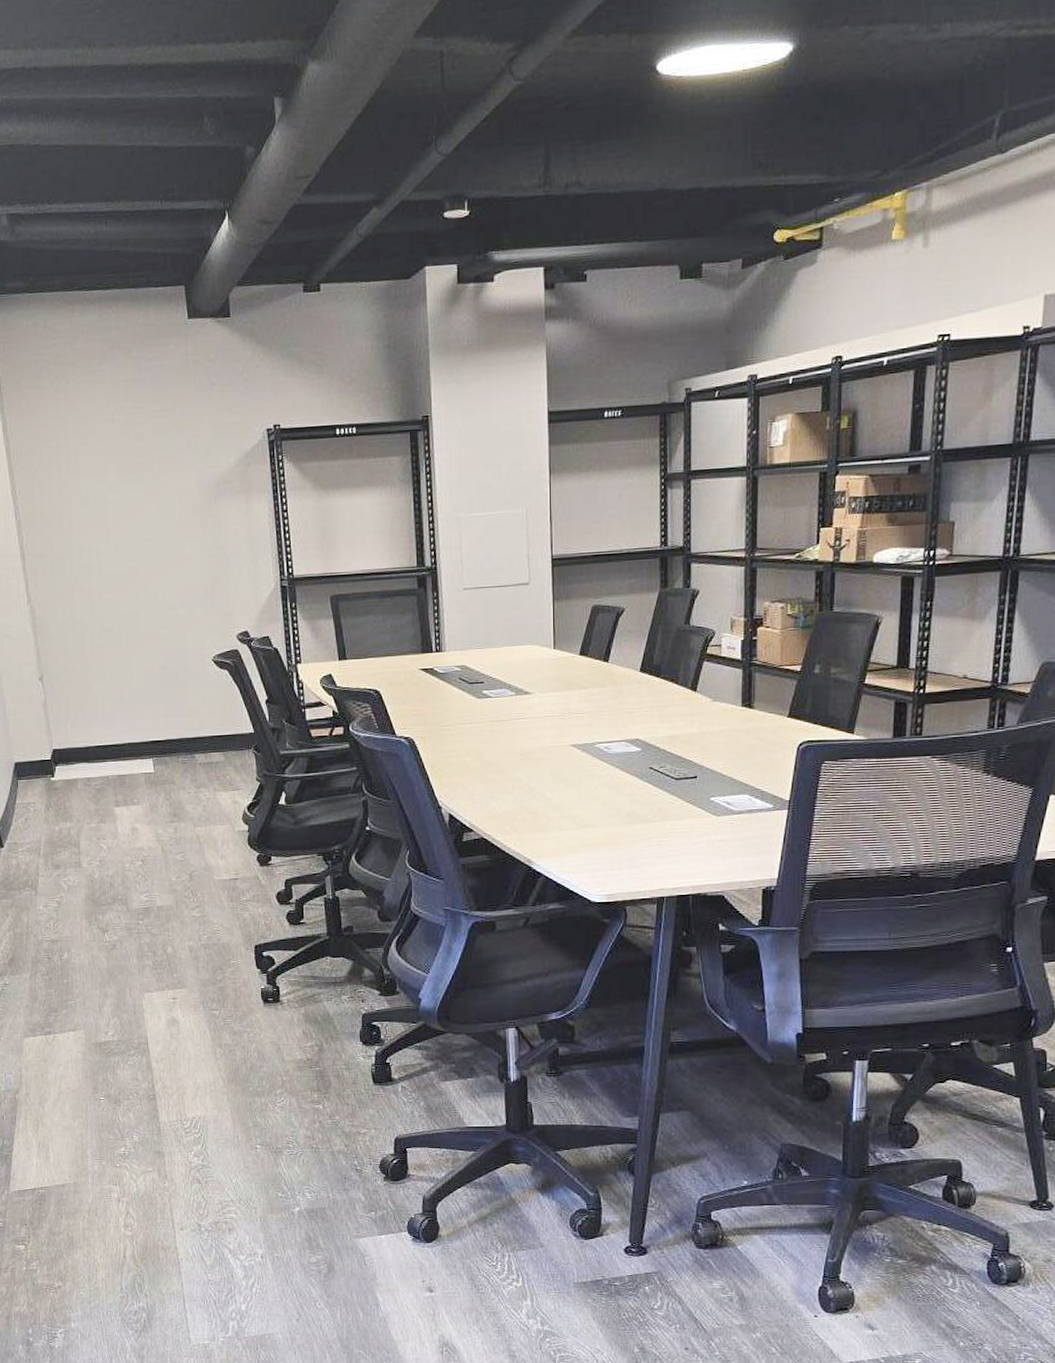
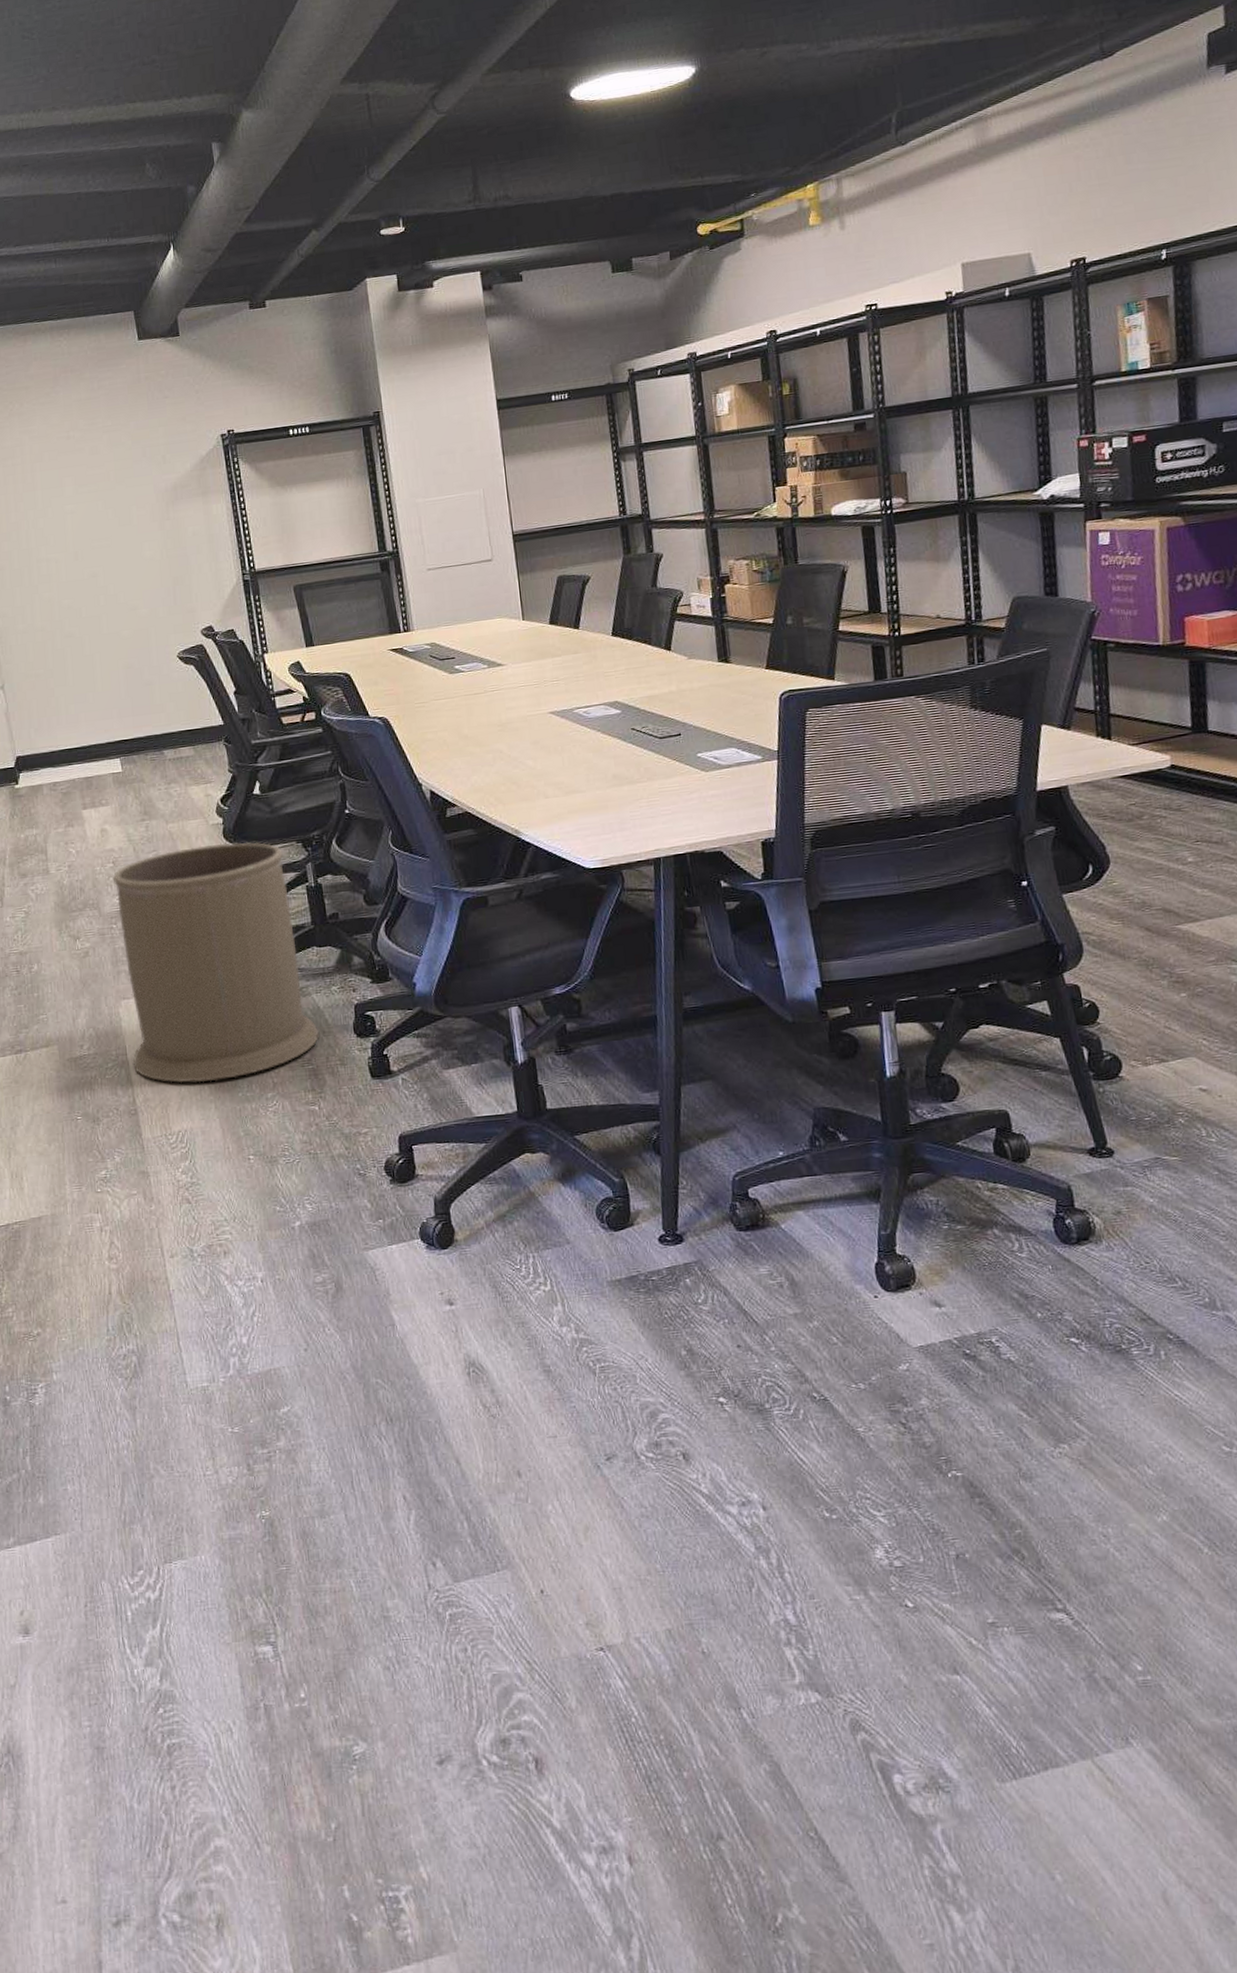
trash can: none [141,850,327,1075] -> present [112,842,319,1084]

